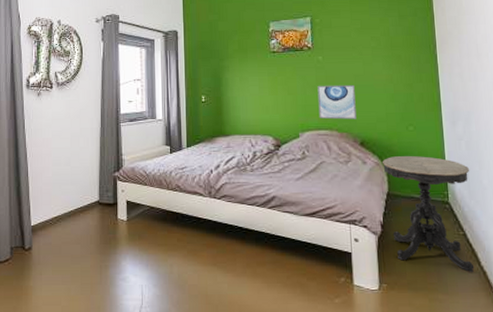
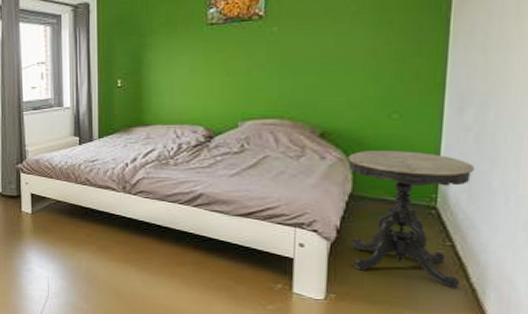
wall art: present [317,84,357,120] -> none [266,62,320,106]

